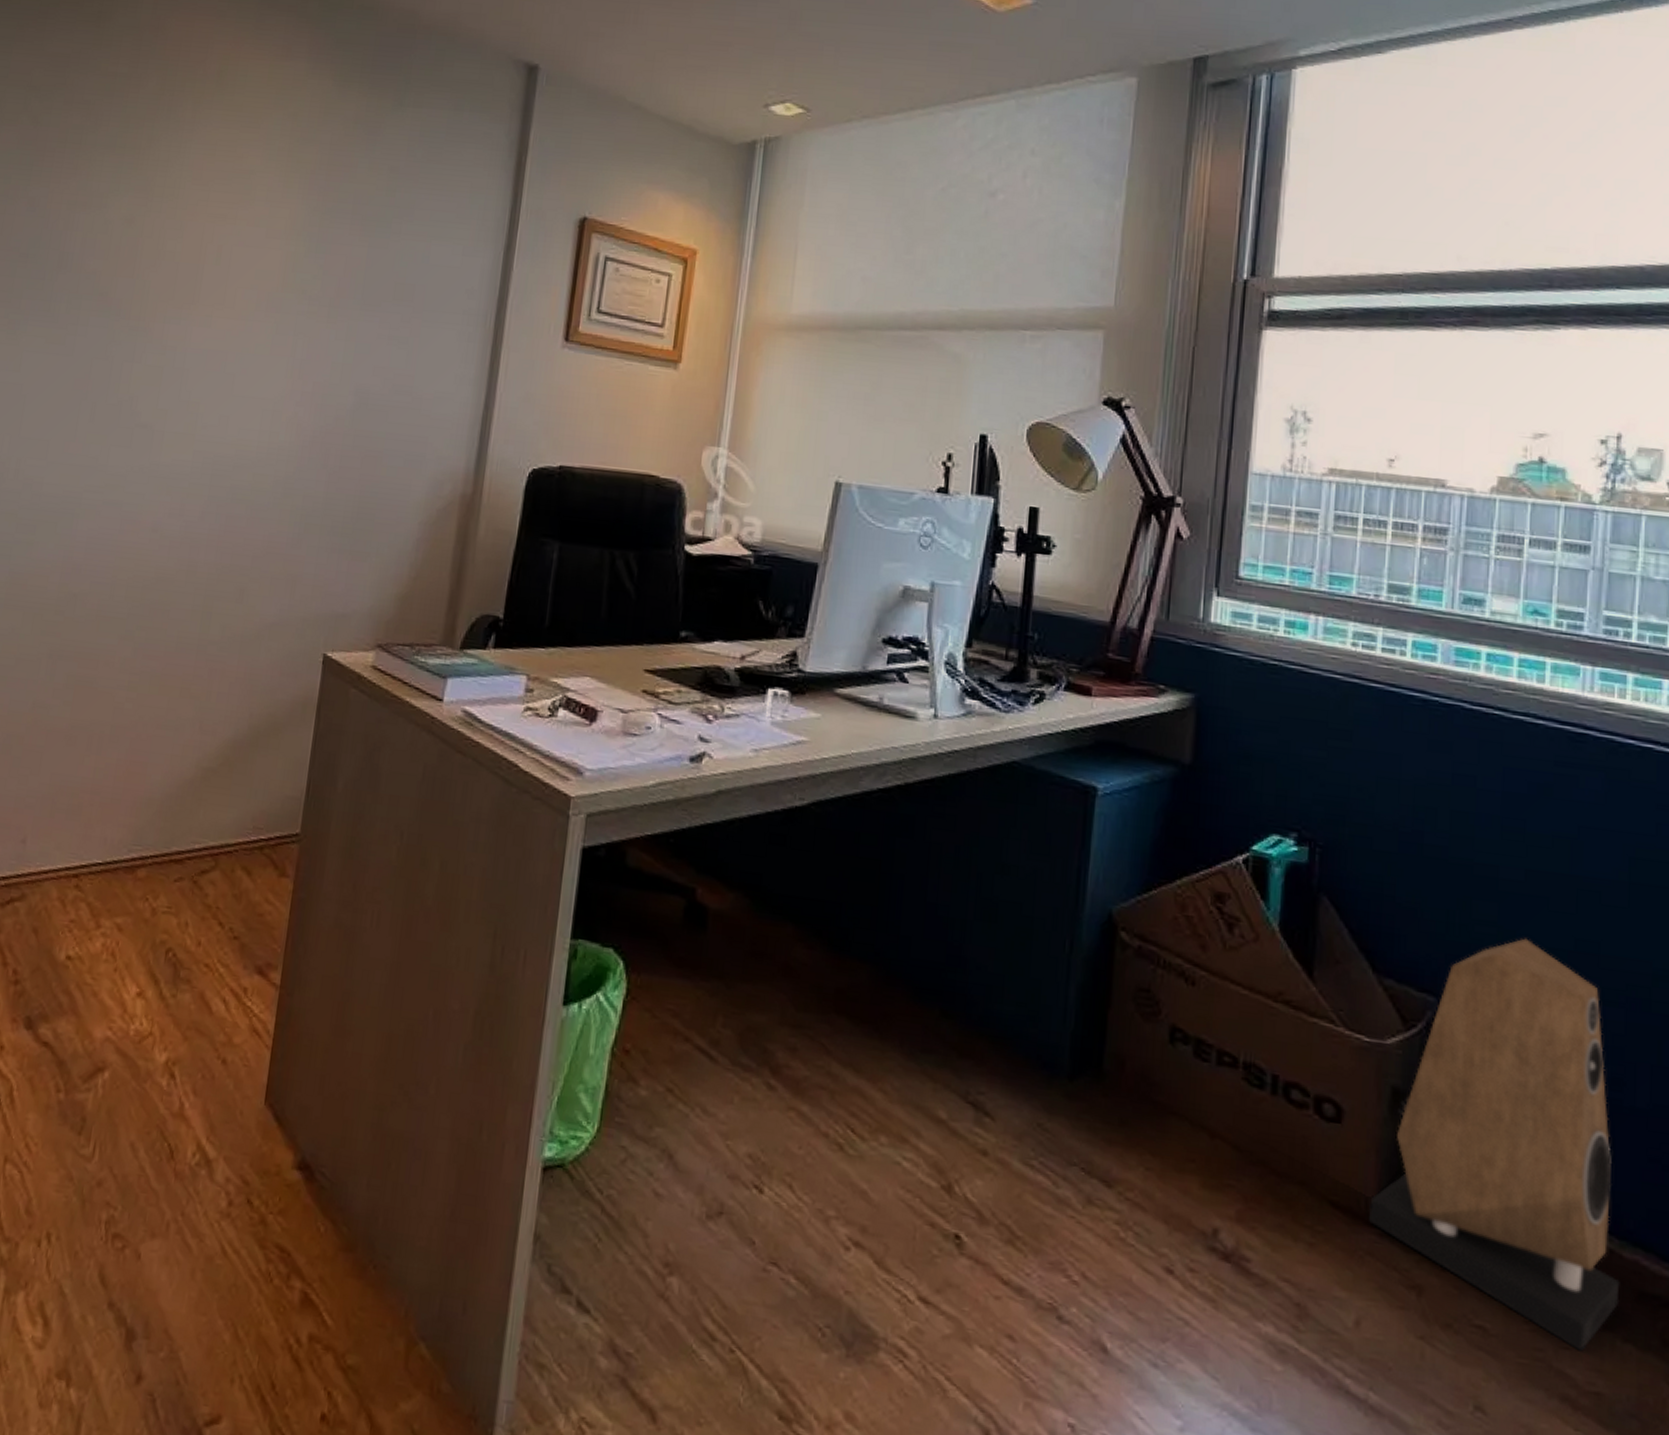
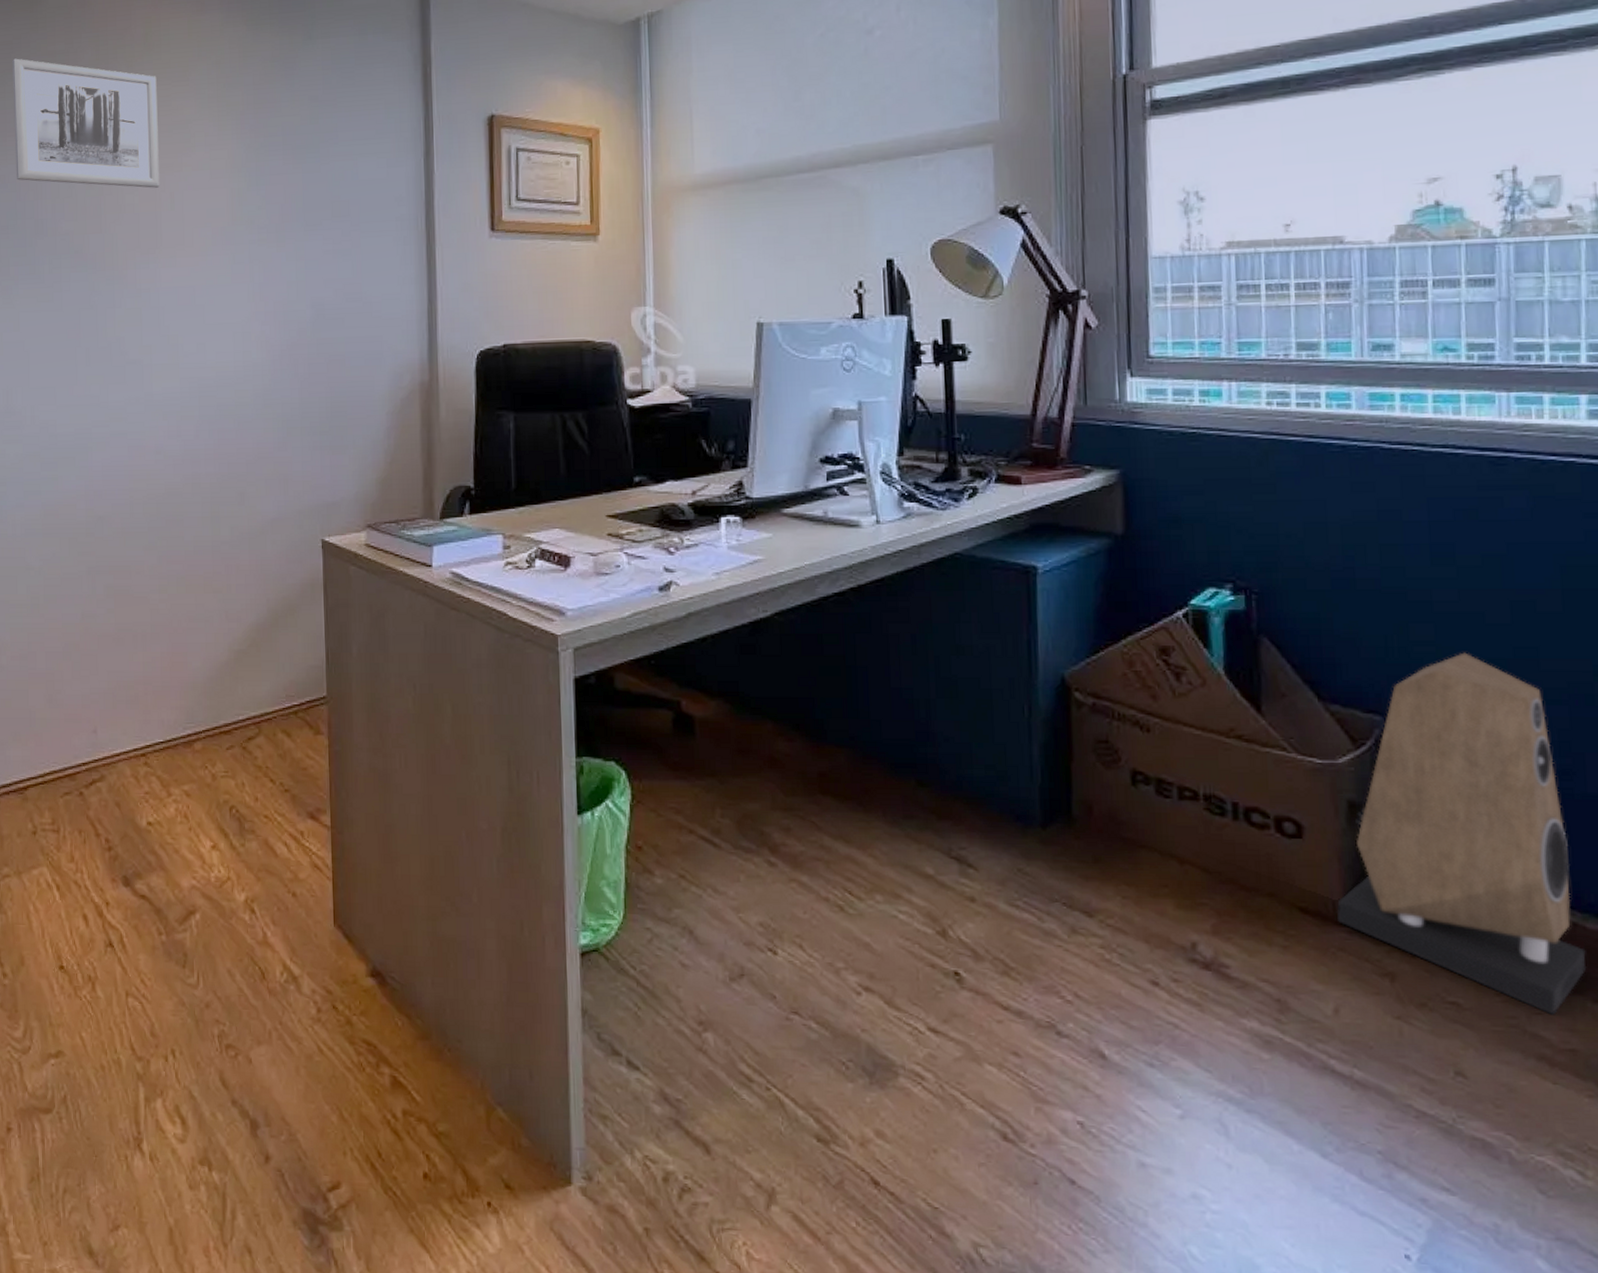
wall art: none [47,73,225,238] -> present [12,58,160,188]

